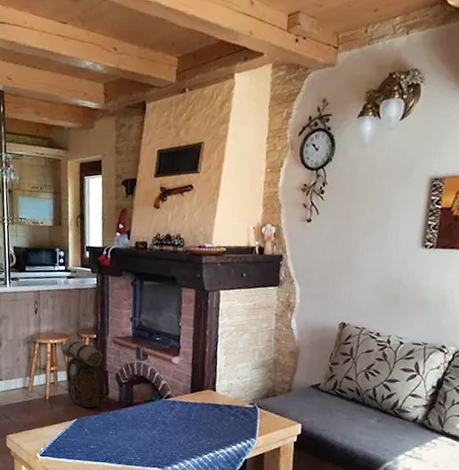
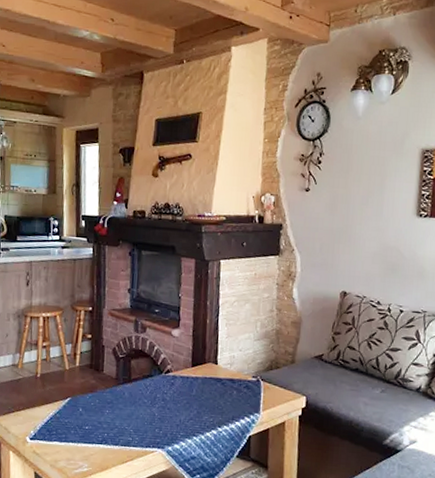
backpack: present [60,340,110,408] -> none [53,314,107,386]

